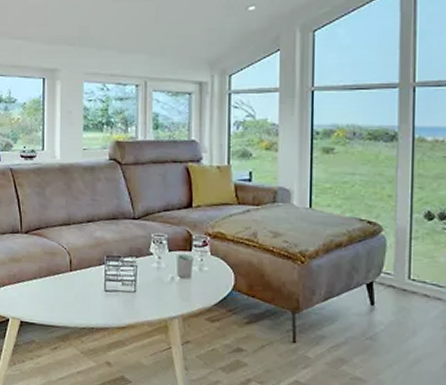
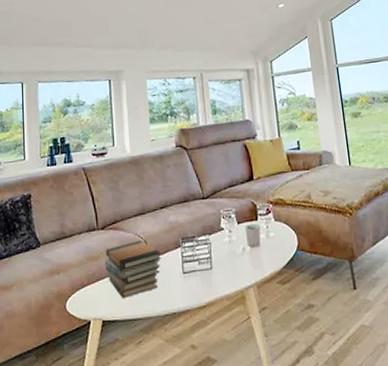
book stack: none [26,250,83,304] -> present [104,240,161,298]

